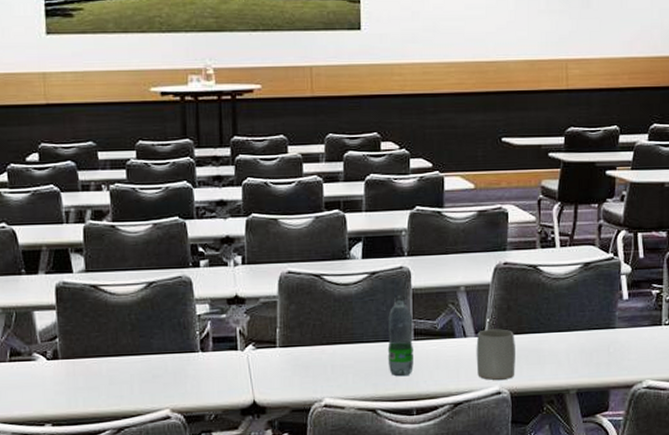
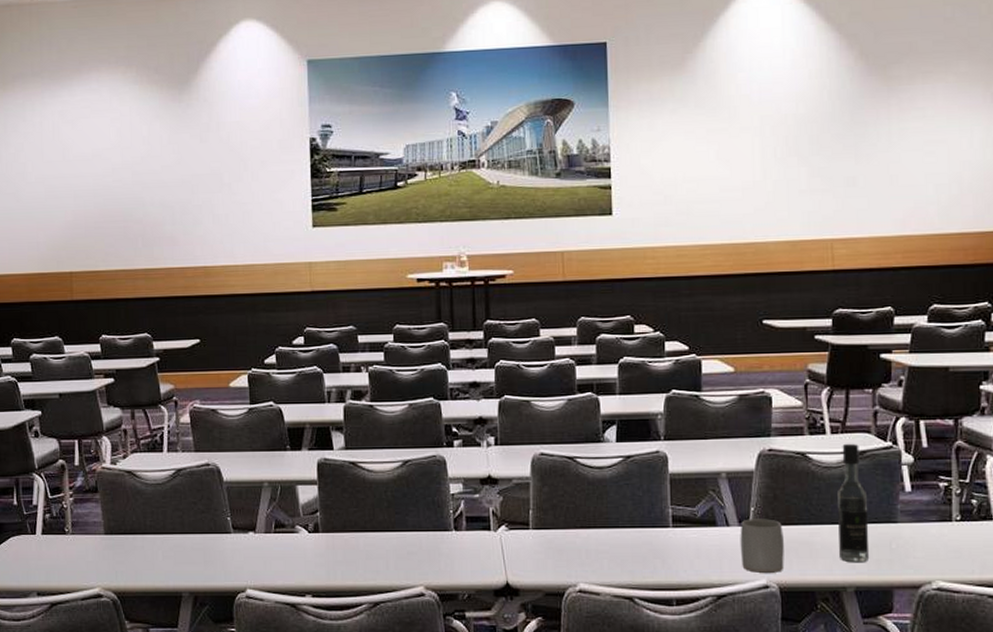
bottle: present [387,295,414,377] -> none [643,480,672,565]
bottle: none [564,255,591,367] -> present [837,443,870,563]

